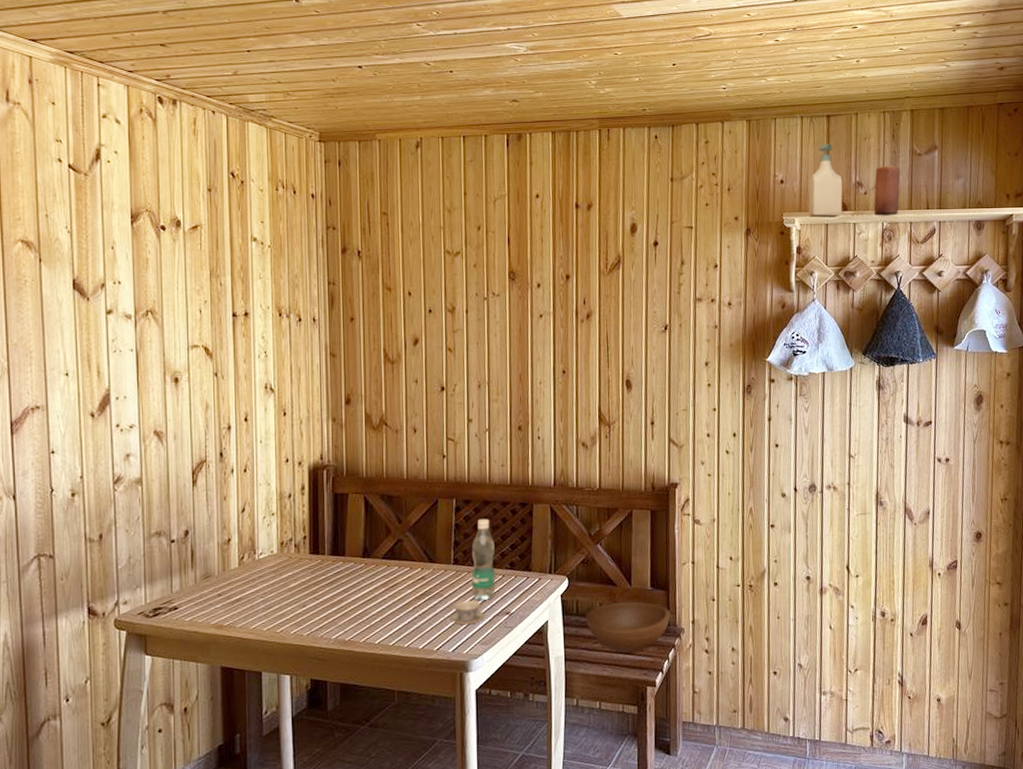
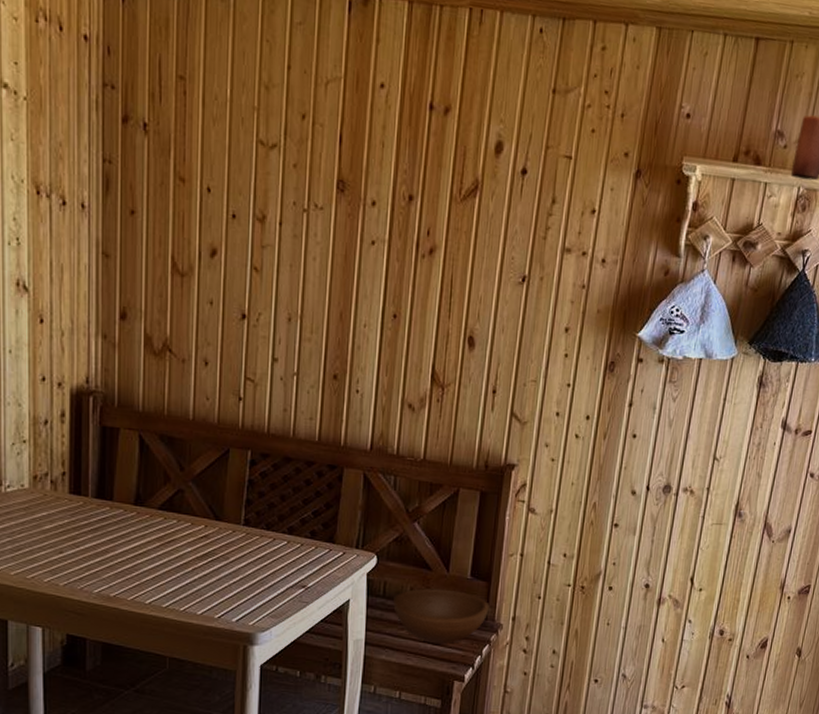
teacup: present [449,601,485,625] -> none [235,568,277,595]
bottle: present [472,518,496,601] -> none [264,477,296,569]
soap bottle: present [808,143,843,219] -> none [713,74,761,173]

